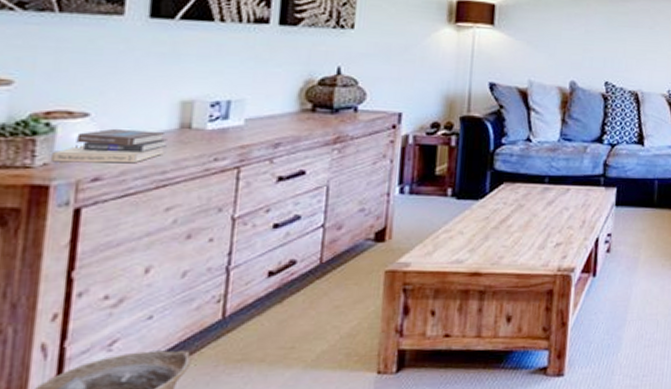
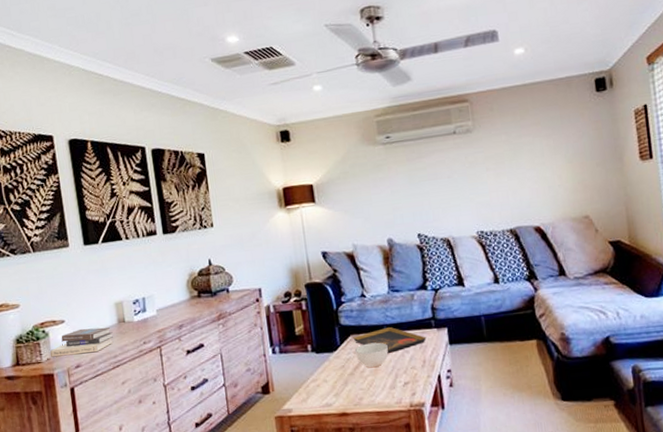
bowl: none [505,194,547,223] -> present [354,342,389,368]
decorative tray: none [506,180,592,208] -> present [353,327,427,353]

